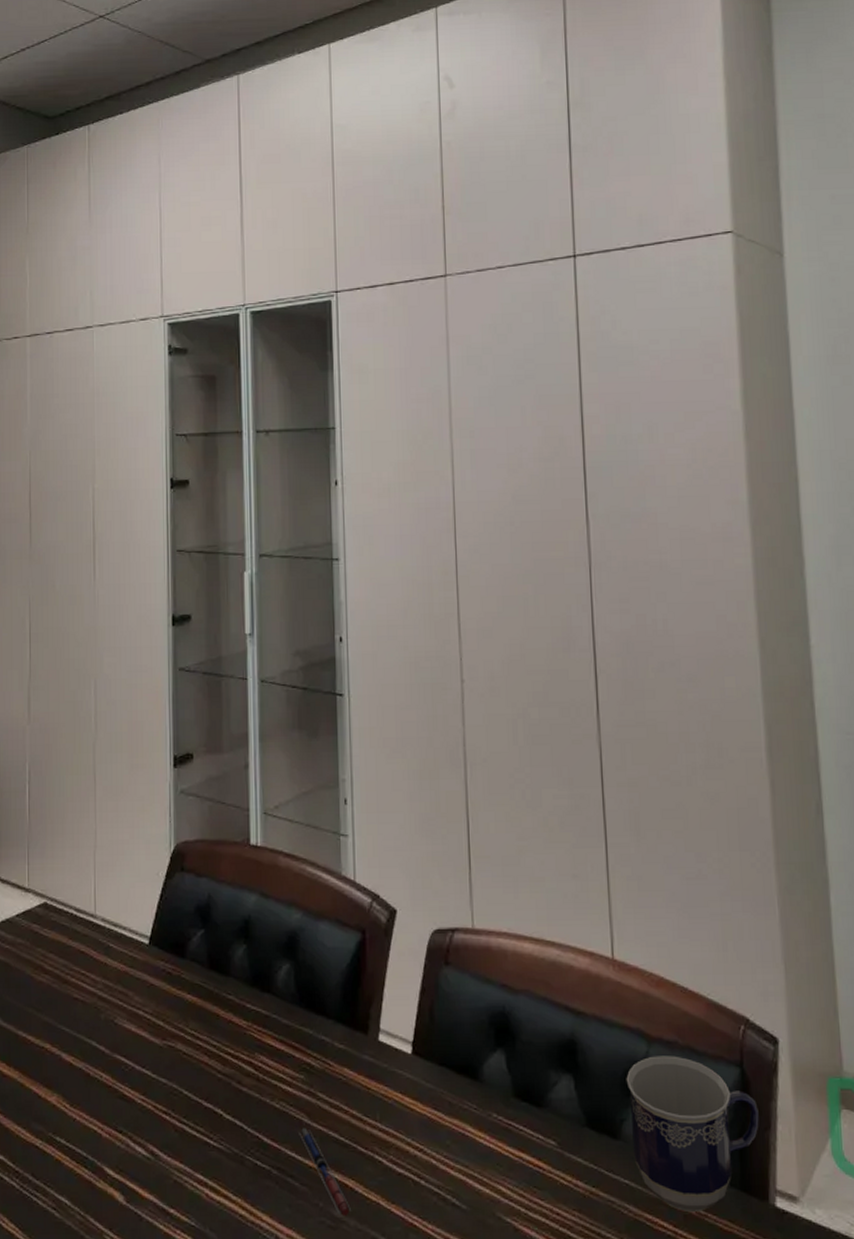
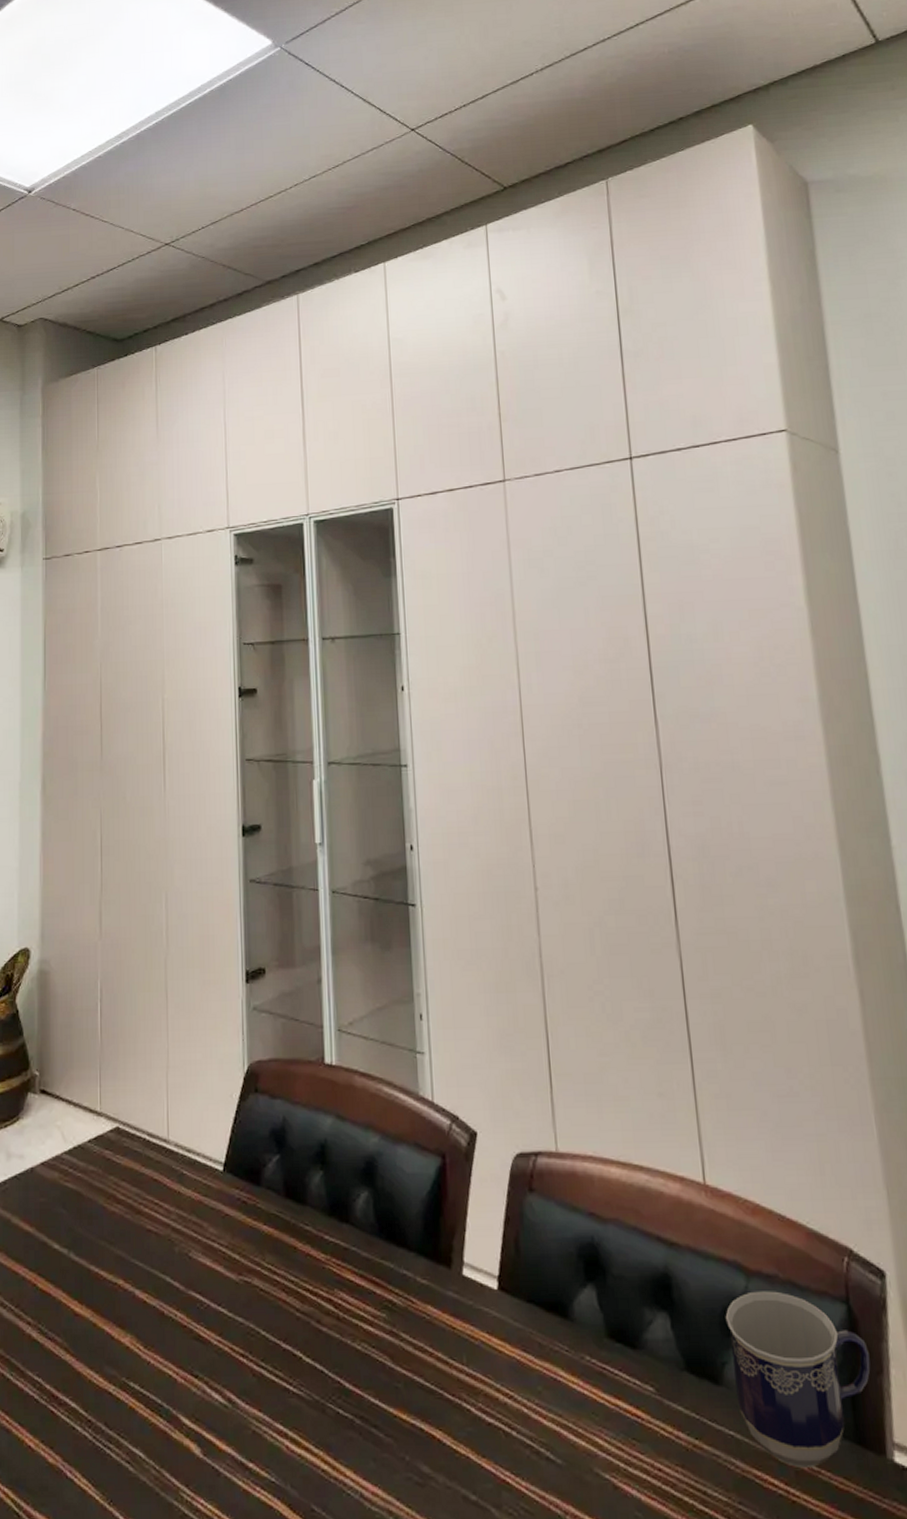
pen: present [299,1128,351,1216] -> none [382,1372,439,1471]

